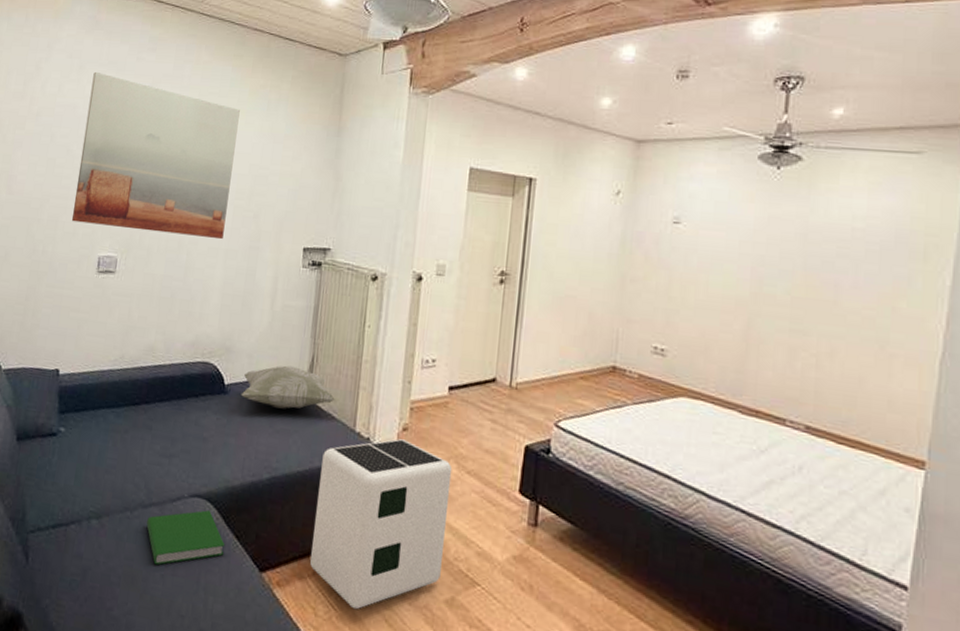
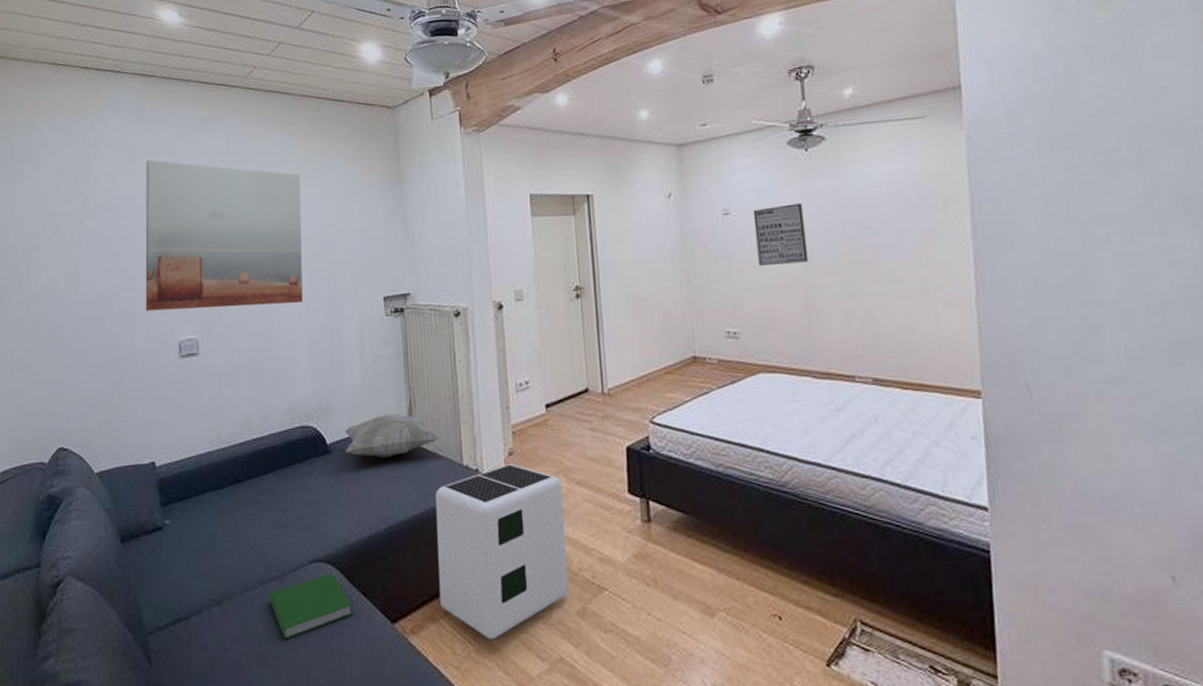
wall art: none [702,223,762,289] -> present [753,203,809,266]

